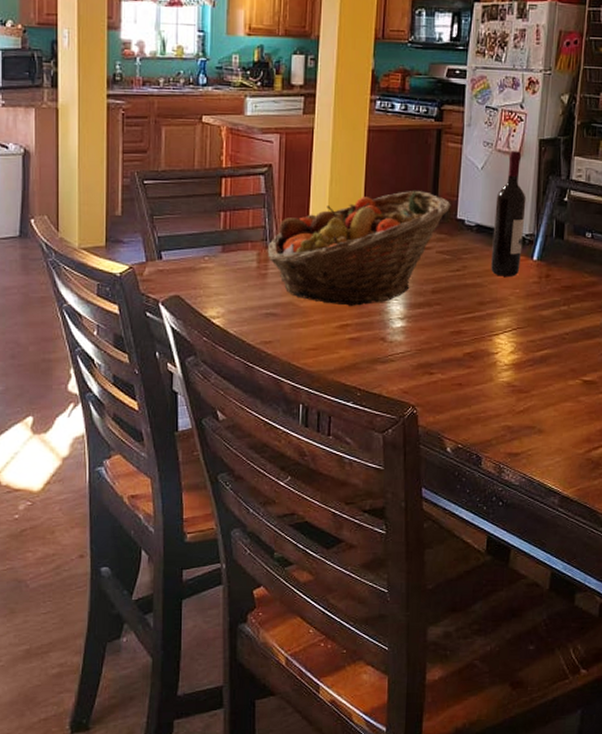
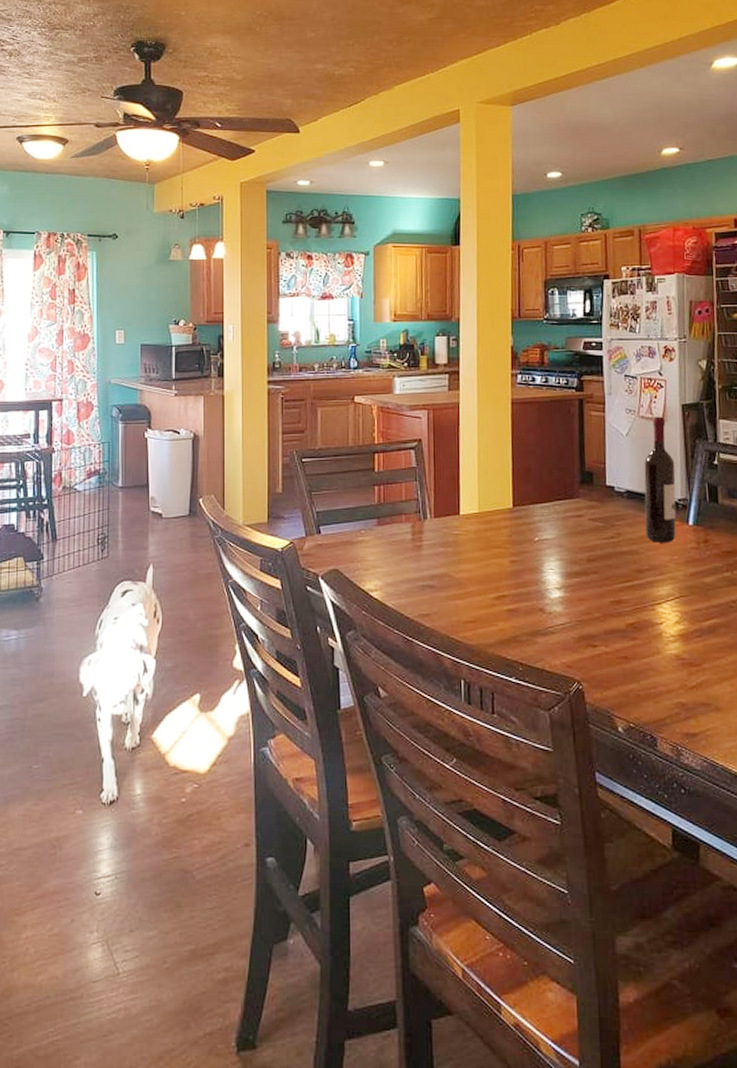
fruit basket: present [267,190,451,307] -> none [420,458,599,578]

